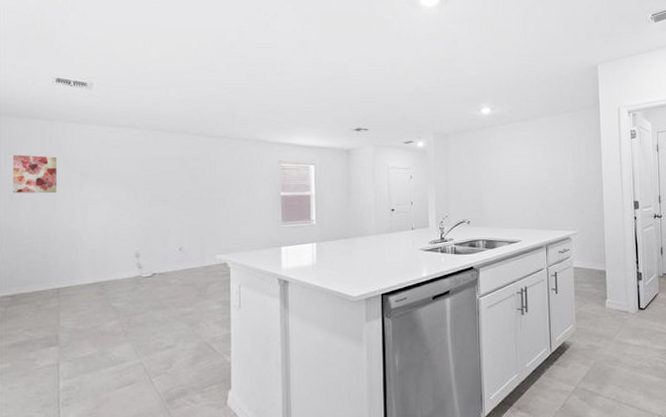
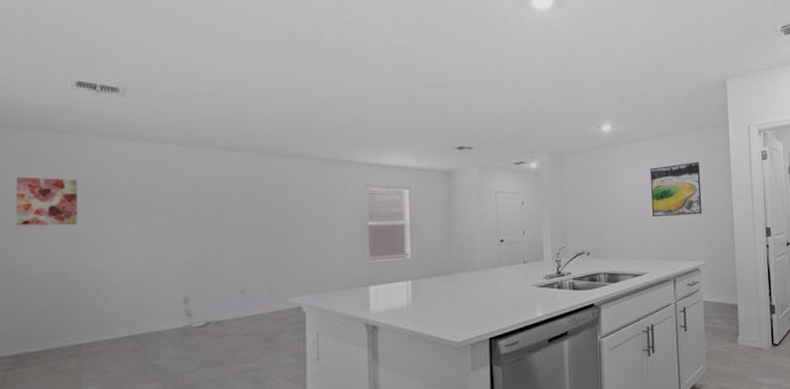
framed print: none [525,140,574,190] -> present [650,162,702,216]

